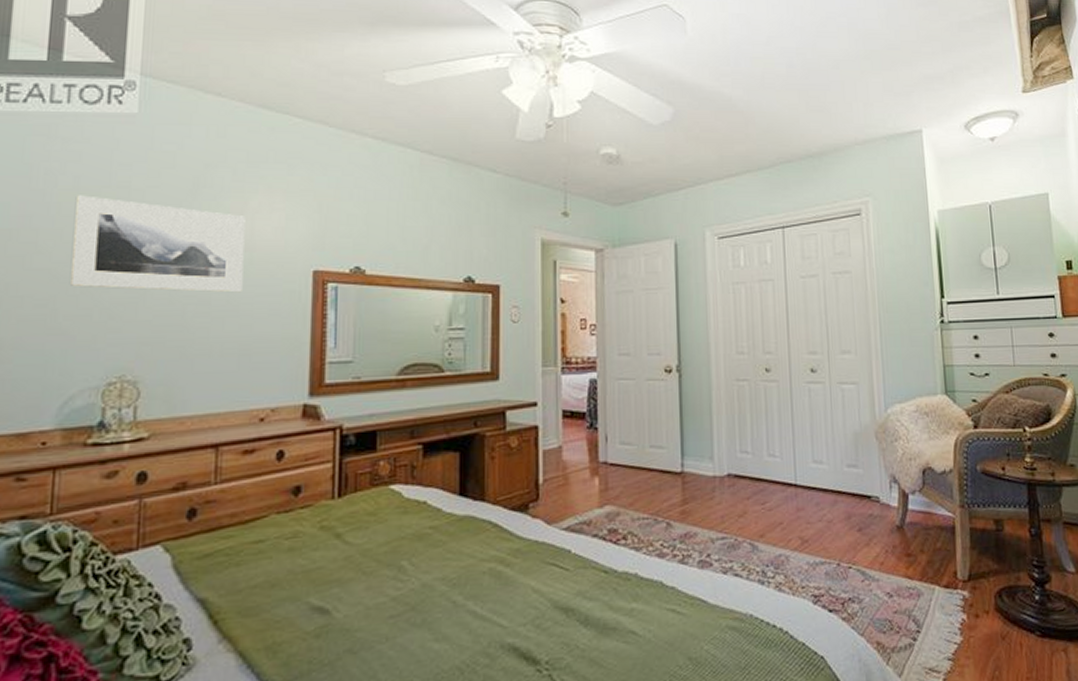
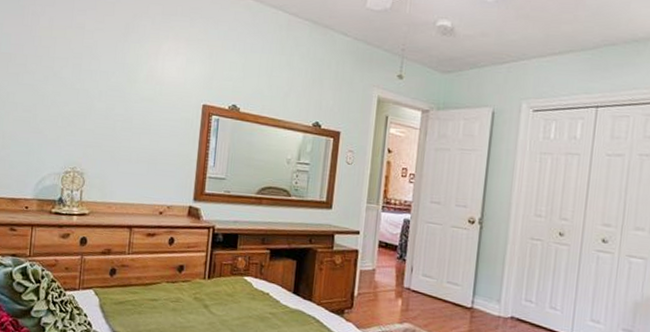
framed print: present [70,195,245,293] -> none [45,32,159,116]

